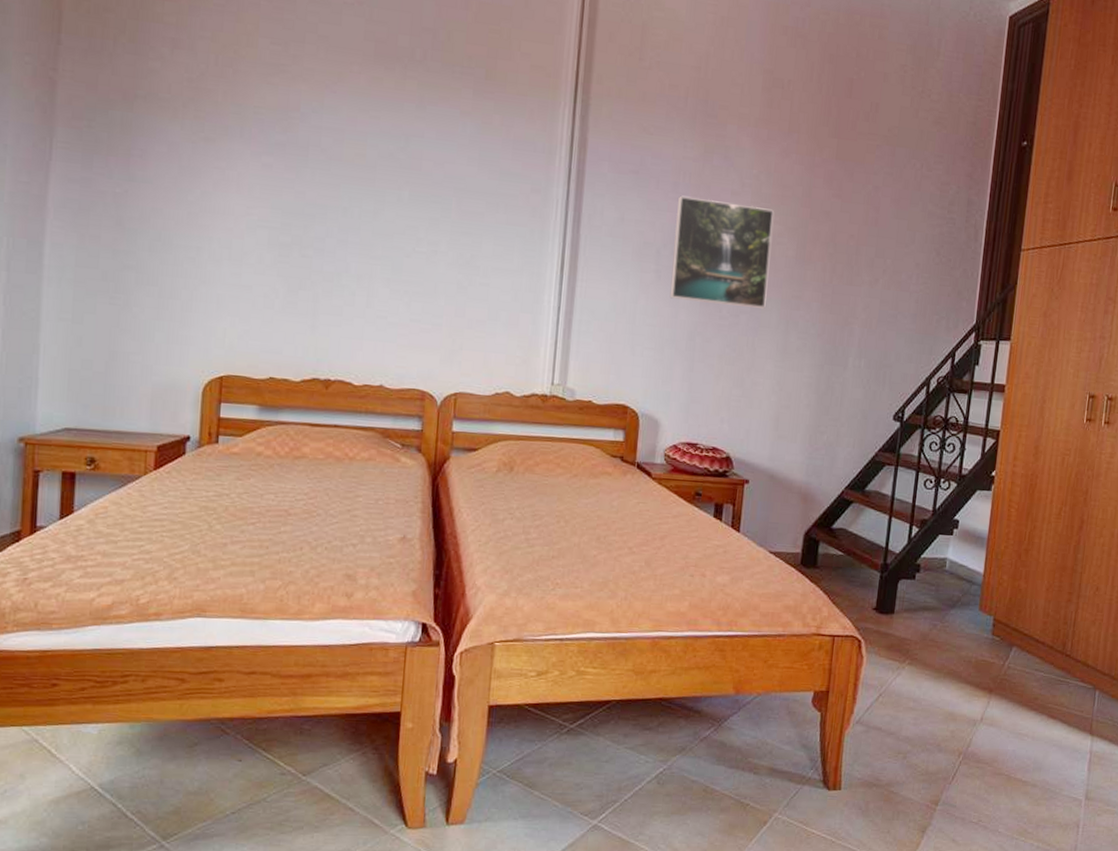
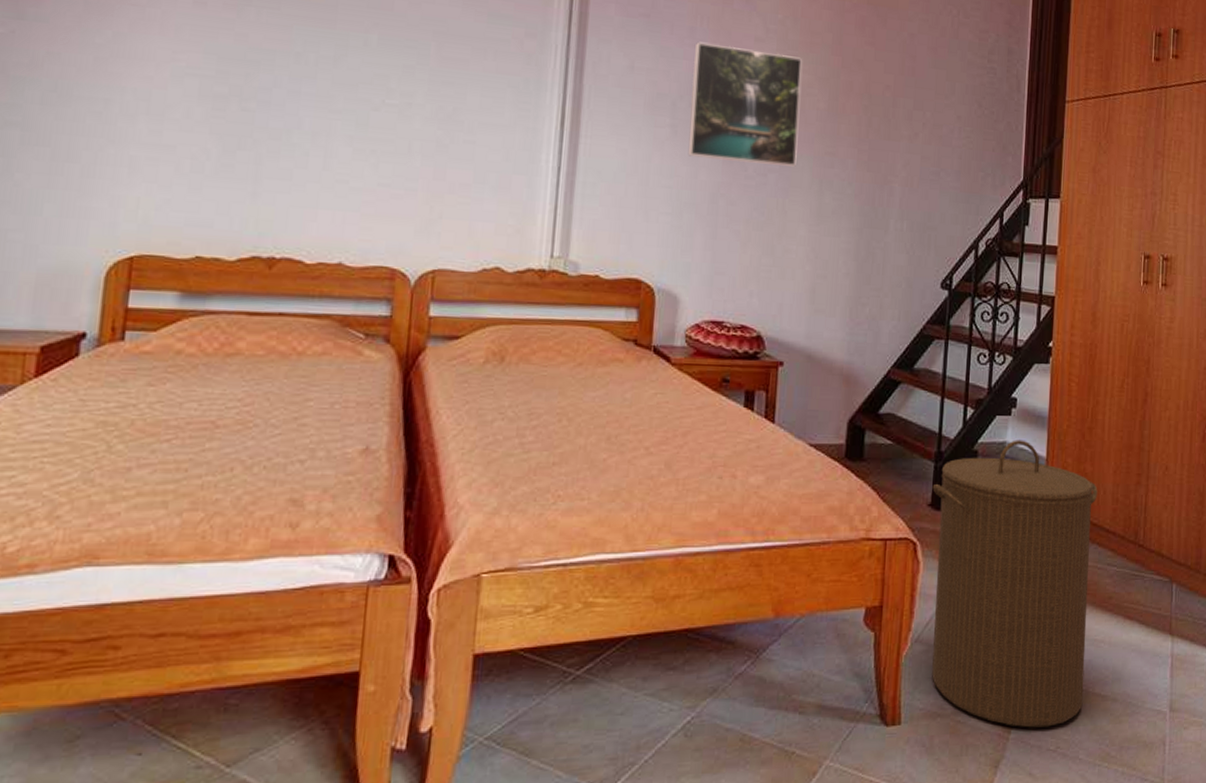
laundry hamper: none [870,556,1030,803] -> present [932,440,1098,728]

